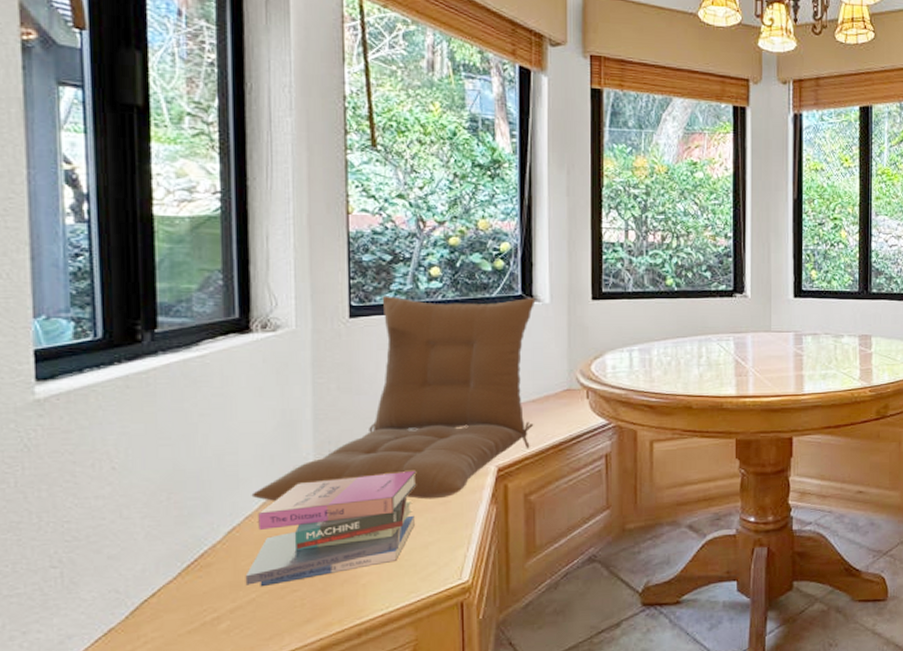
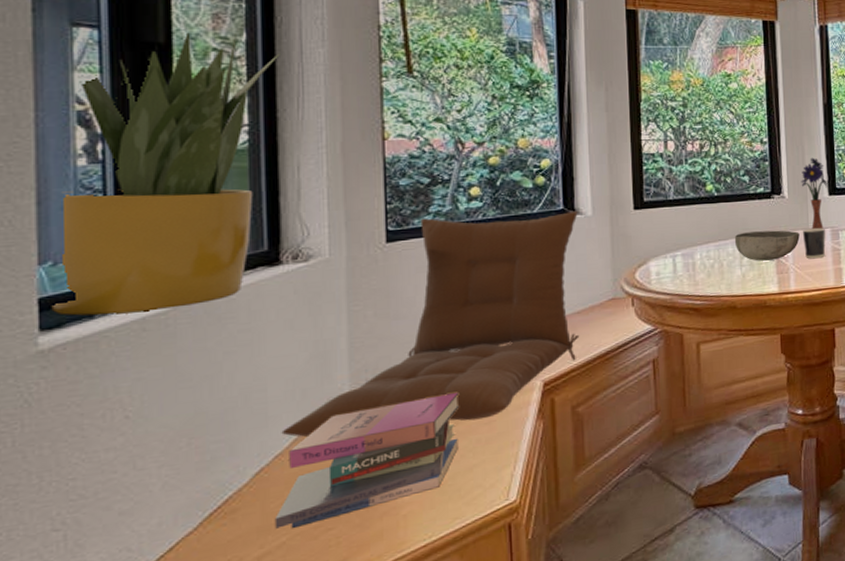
planter: none [45,96,250,370] -> present [51,32,280,317]
bowl: none [693,331,761,362] -> present [734,230,800,261]
mug: none [763,331,789,363] -> present [802,228,826,259]
flower arrangement: none [765,256,795,333] -> present [801,157,829,230]

